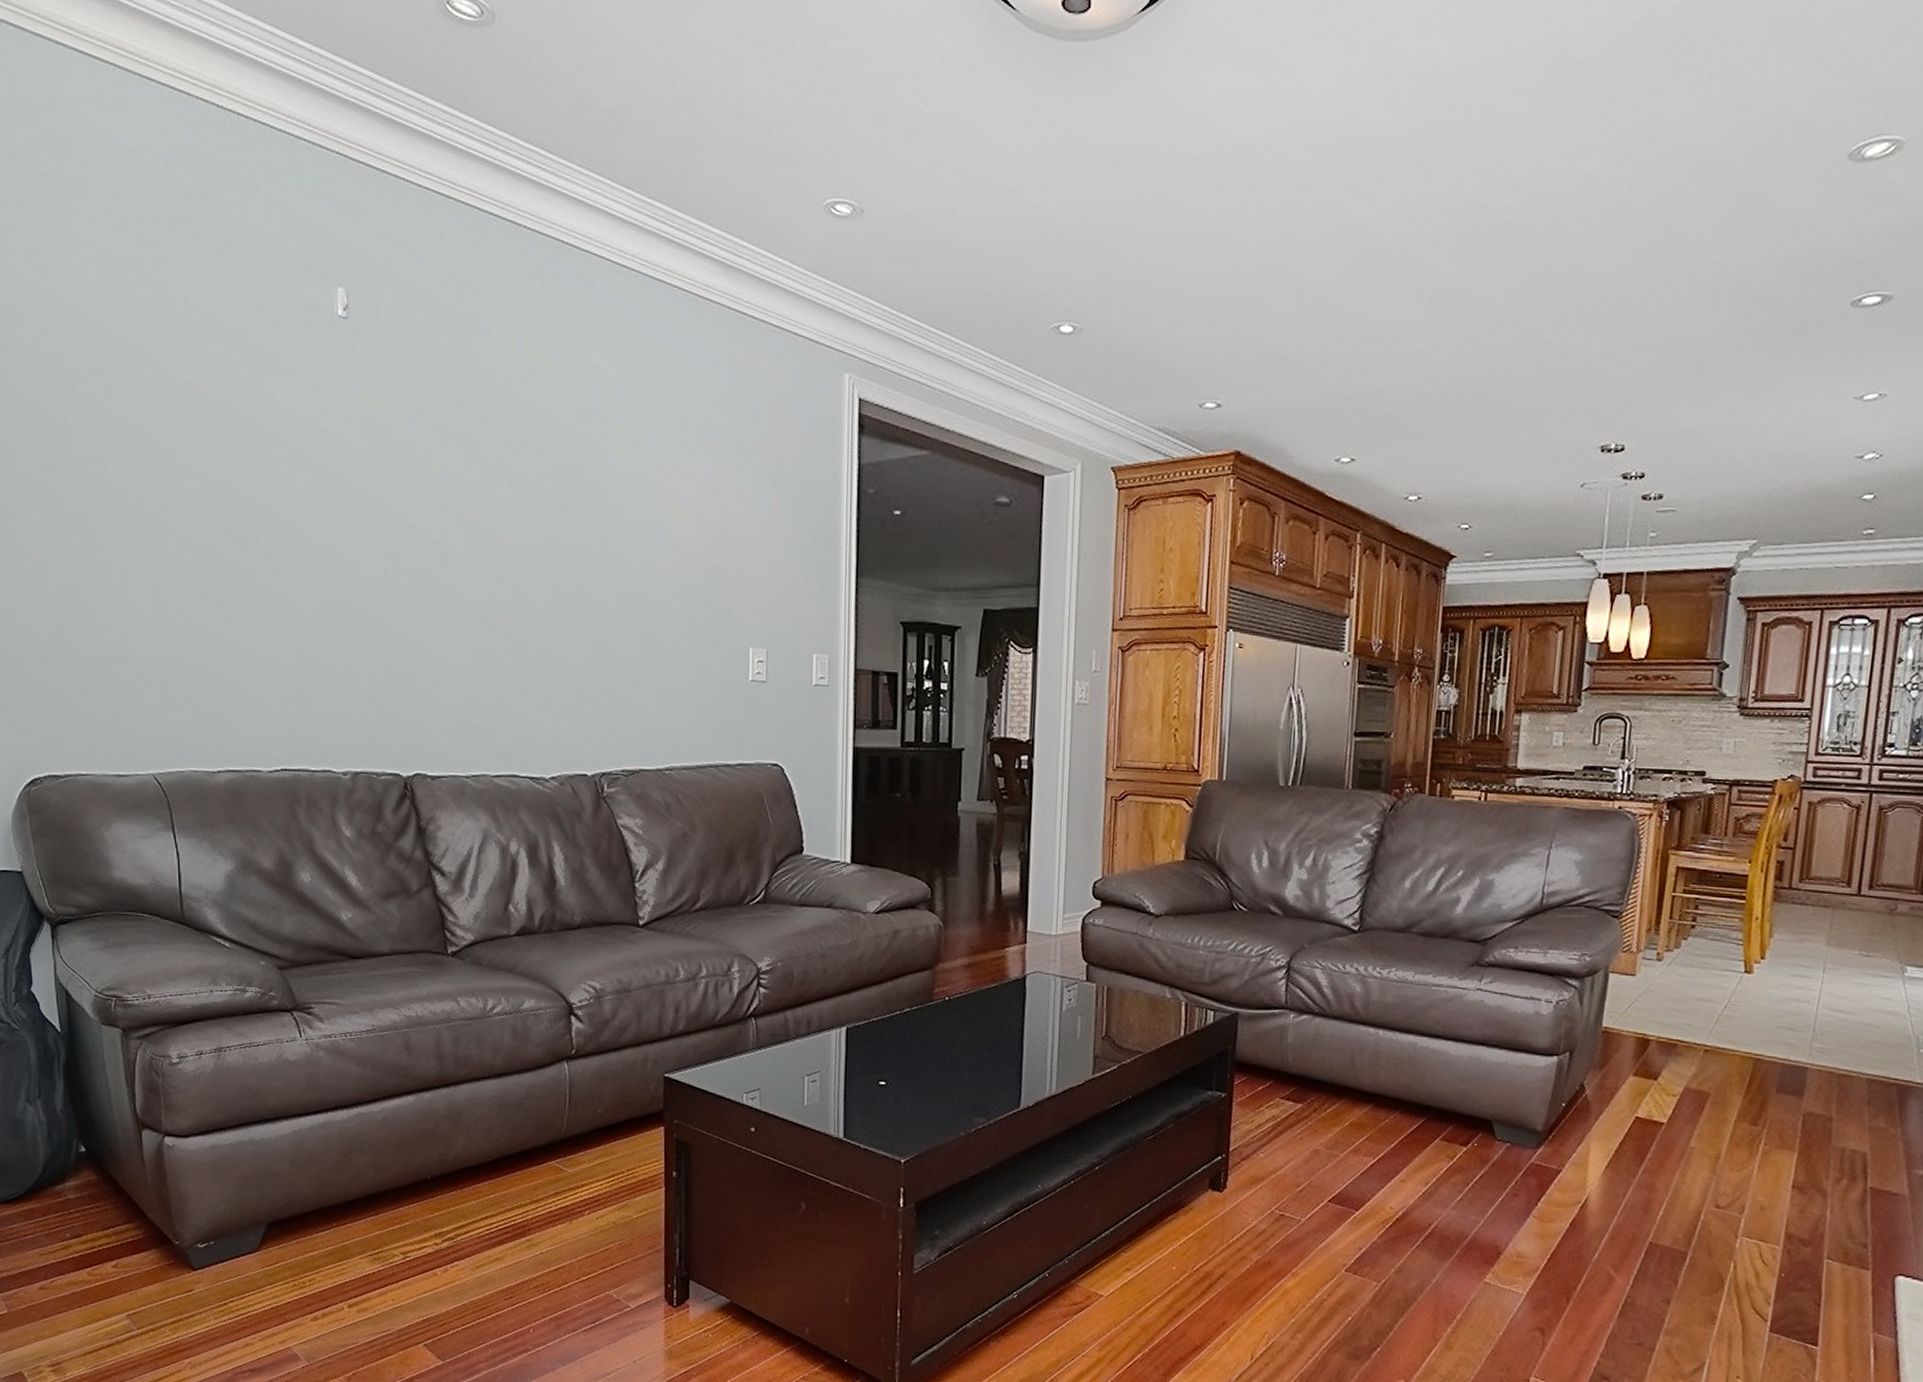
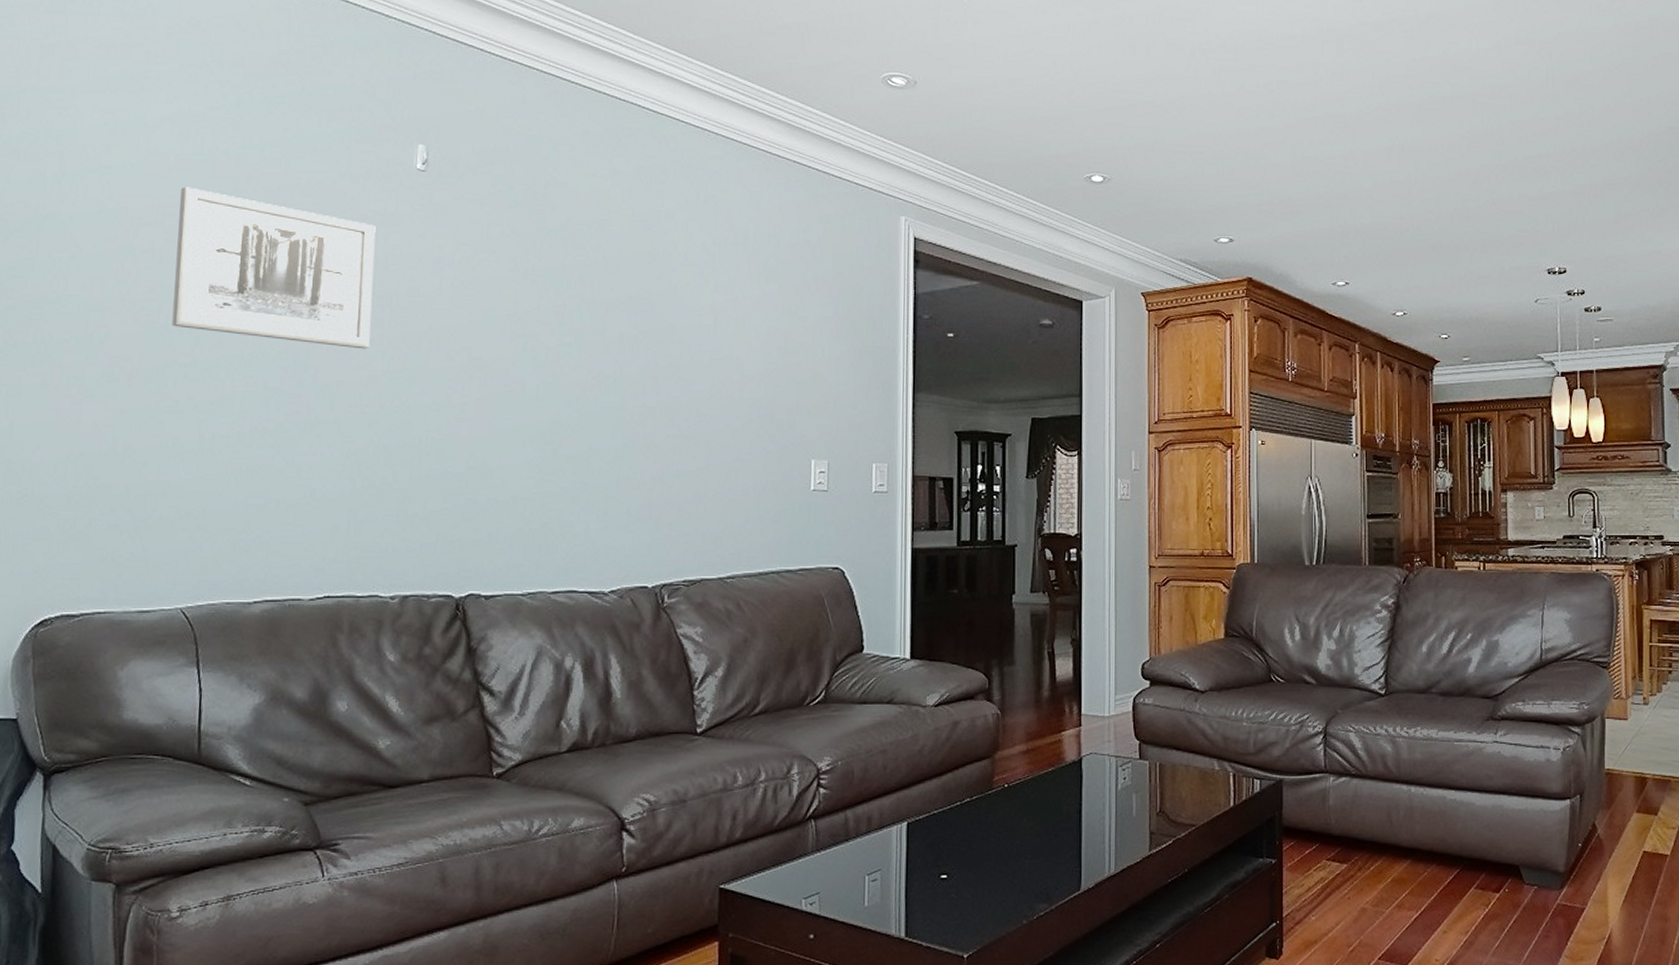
wall art: none [111,335,305,515] -> present [172,187,376,349]

